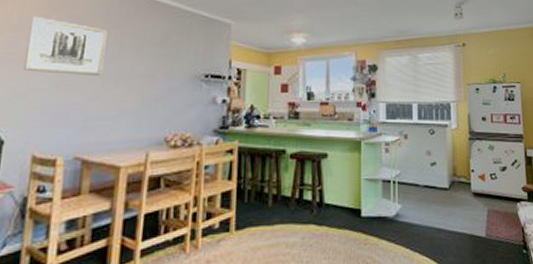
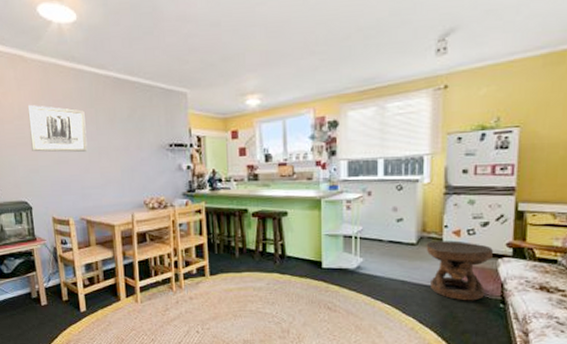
side table: none [457,185,512,248] -> present [426,240,493,301]

